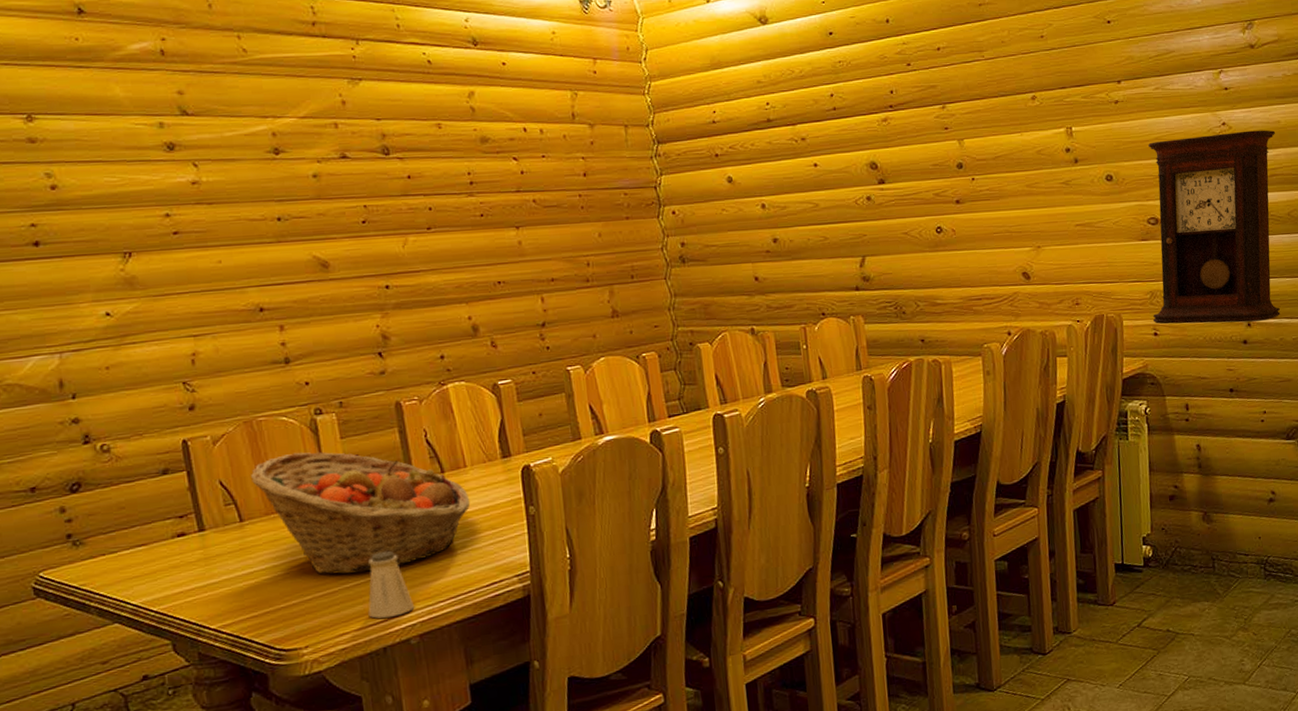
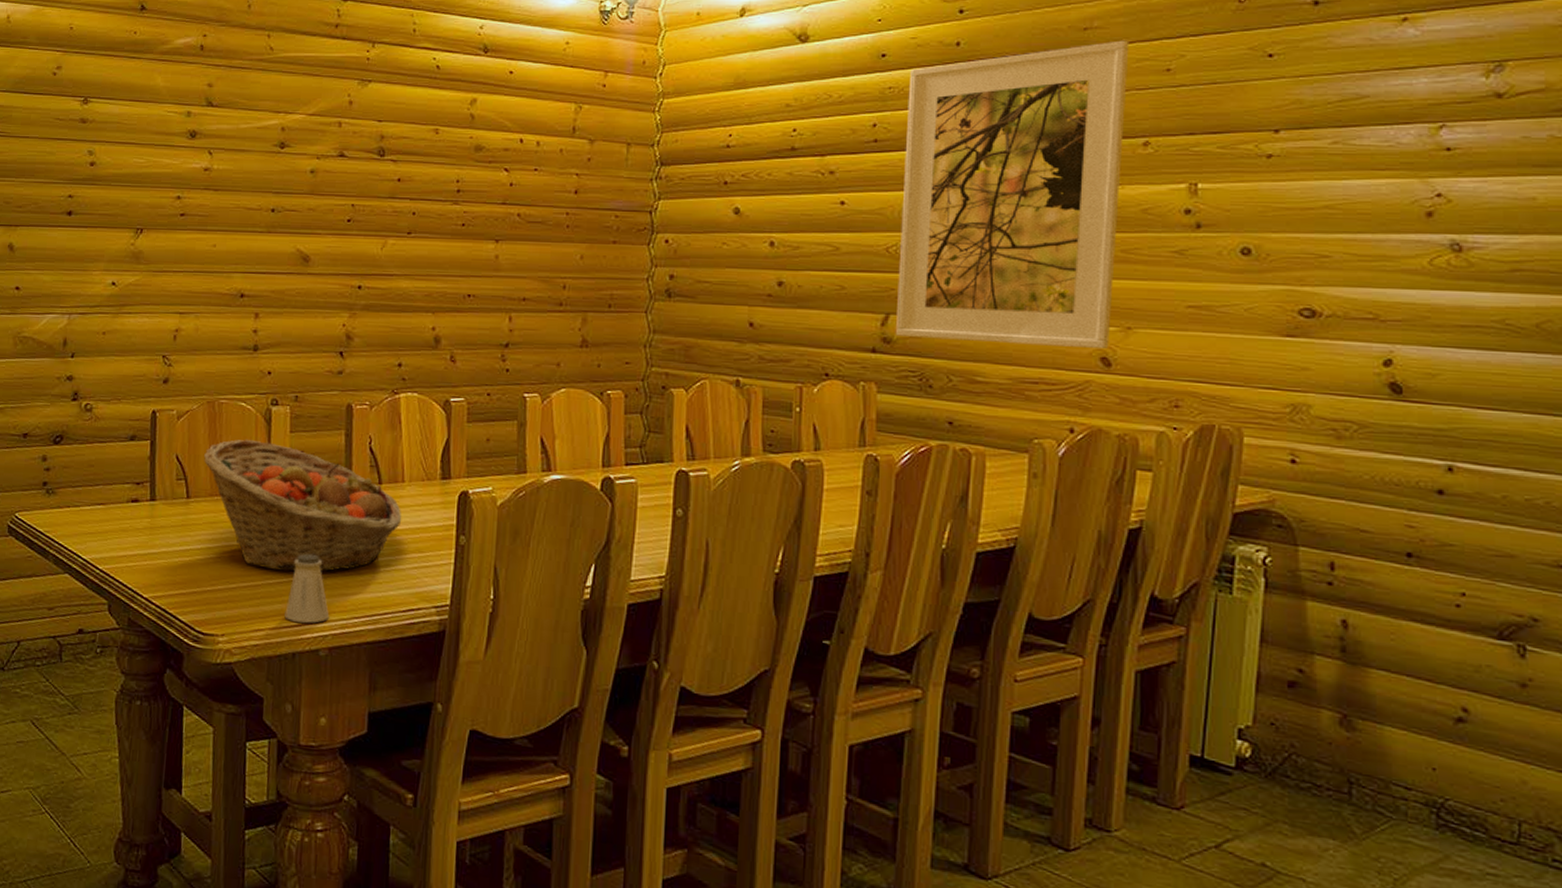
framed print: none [853,13,1027,274] -> present [896,40,1130,350]
pendulum clock: present [1148,130,1280,325] -> none [1292,207,1526,468]

